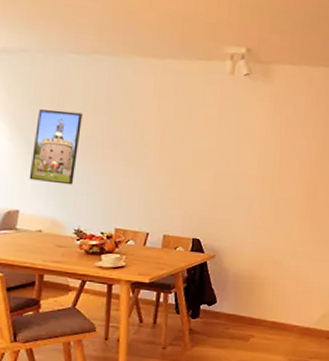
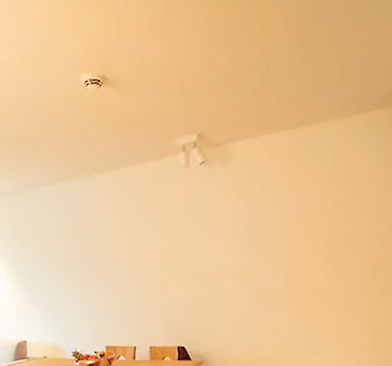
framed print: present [29,109,82,185] -> none [25,240,64,312]

